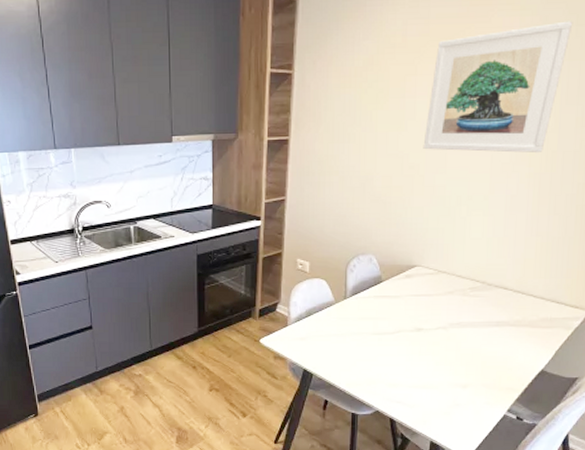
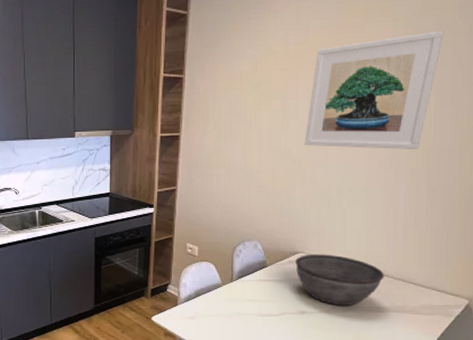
bowl: none [412,267,503,322] -> present [295,254,384,307]

